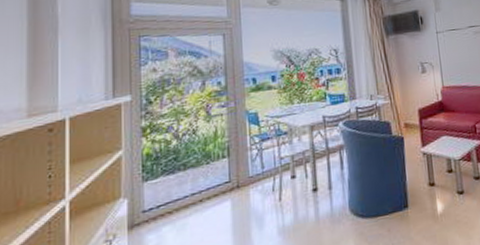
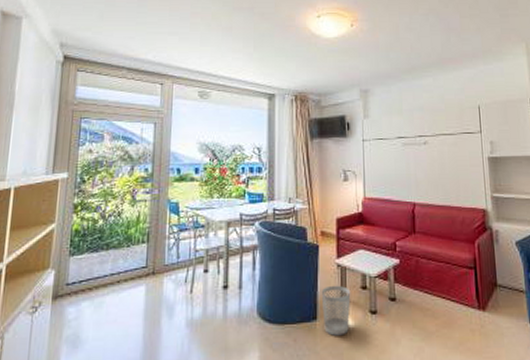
wastebasket: none [410,172,439,221] -> present [321,285,351,336]

